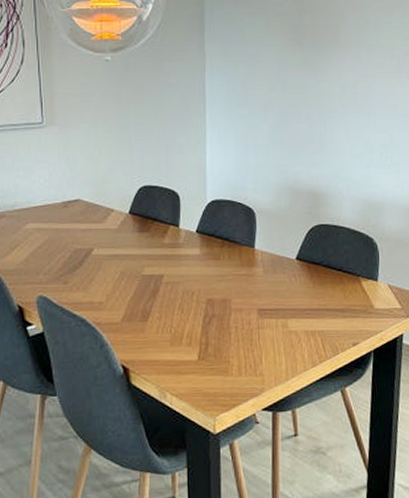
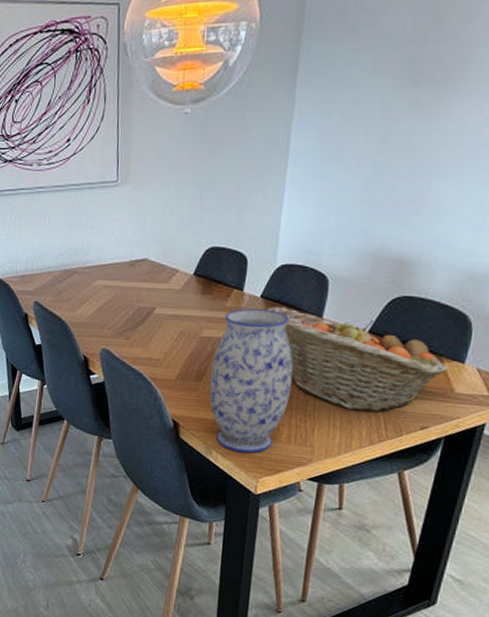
vase: none [156,244,236,392] -> present [209,309,293,454]
fruit basket: none [203,241,366,335] -> present [267,307,448,412]

